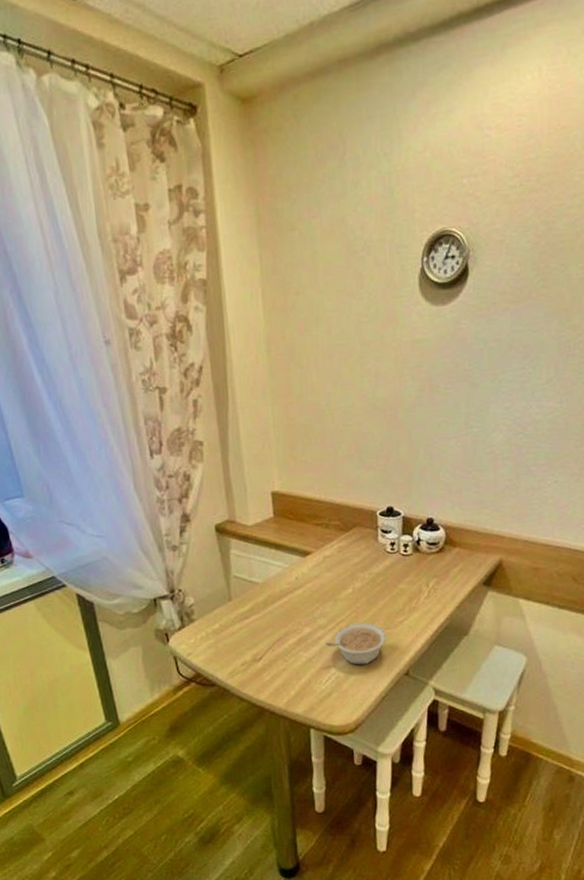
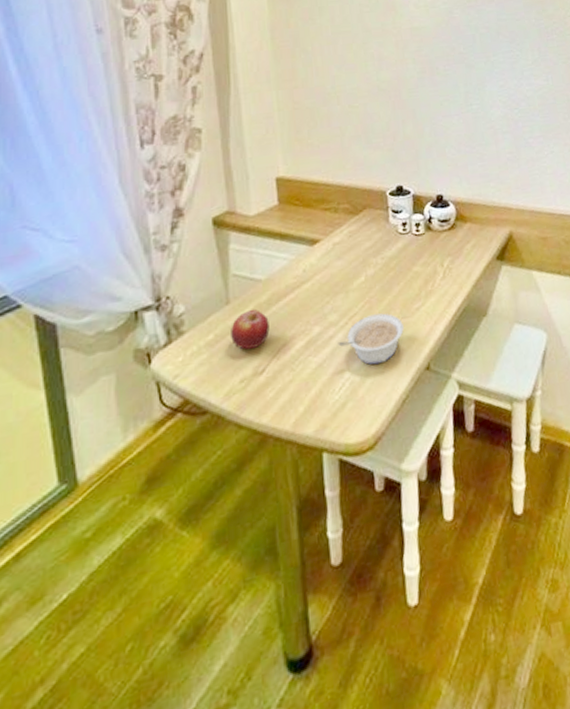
fruit: none [233,607,266,640] -> present [231,308,270,350]

